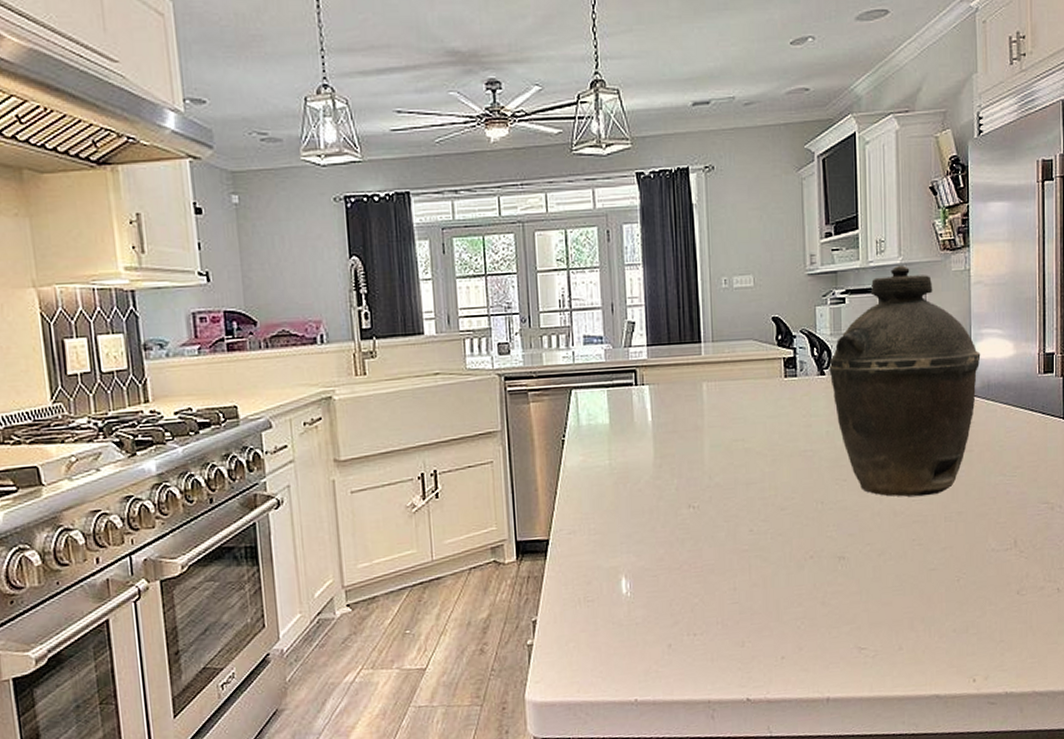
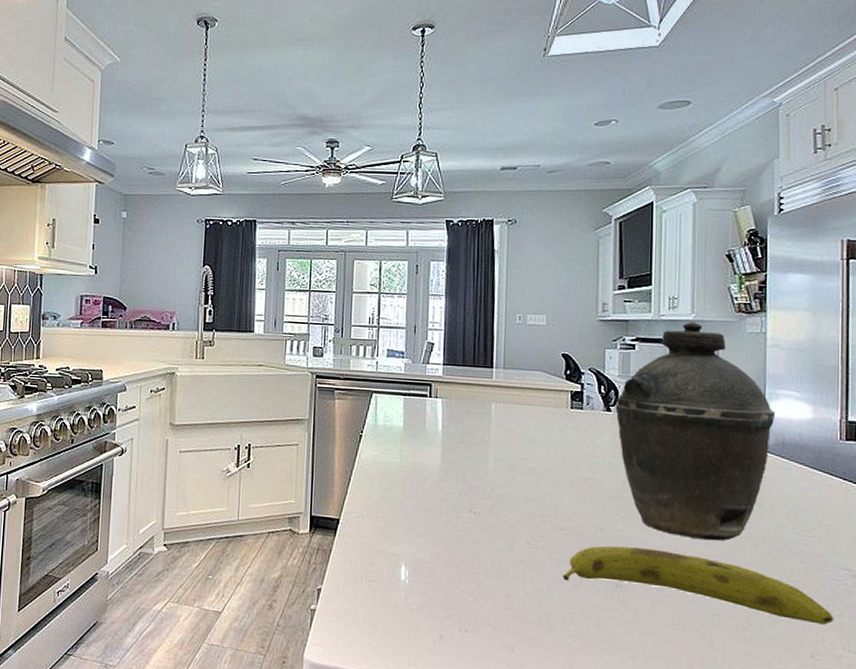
fruit: none [788,514,1036,563] -> present [563,545,834,625]

